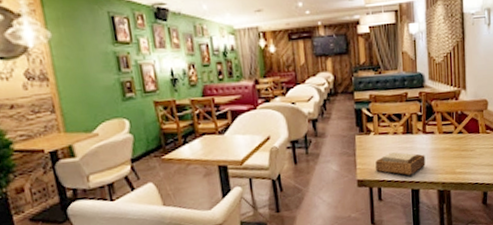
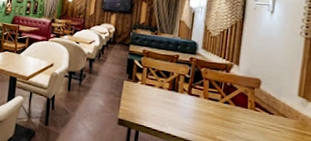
napkin holder: present [375,152,426,175] -> none [136,103,187,128]

